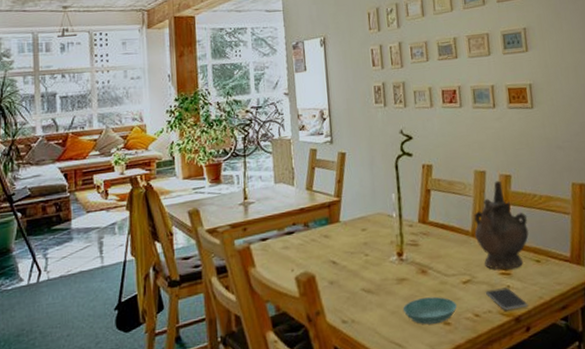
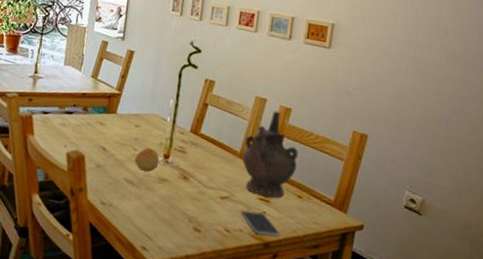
fruit: none [368,249,394,276] -> present [135,147,159,172]
saucer: present [402,296,457,325] -> none [158,201,210,228]

